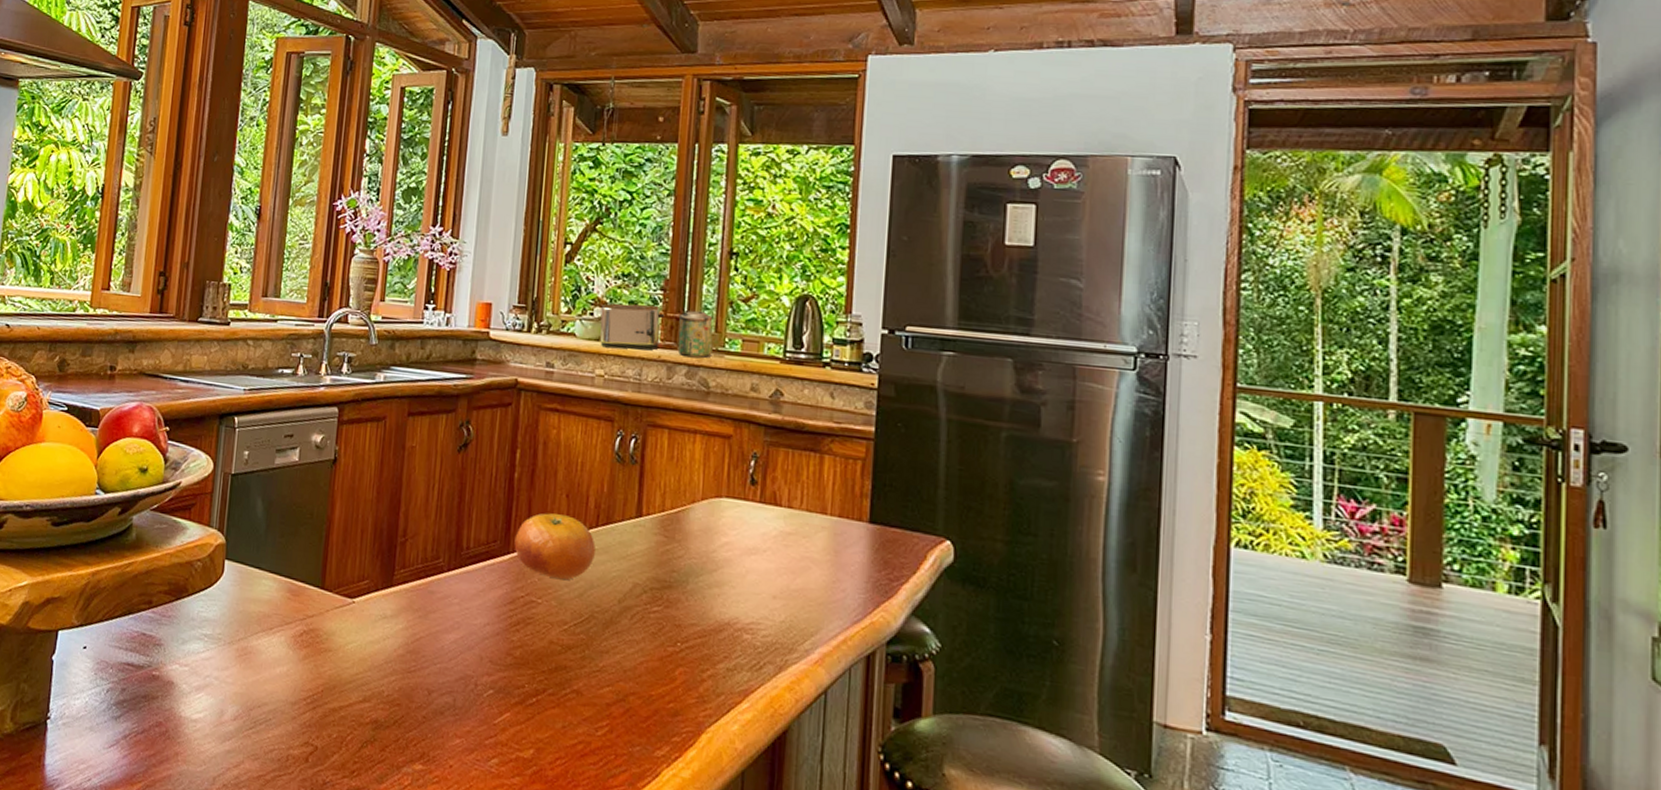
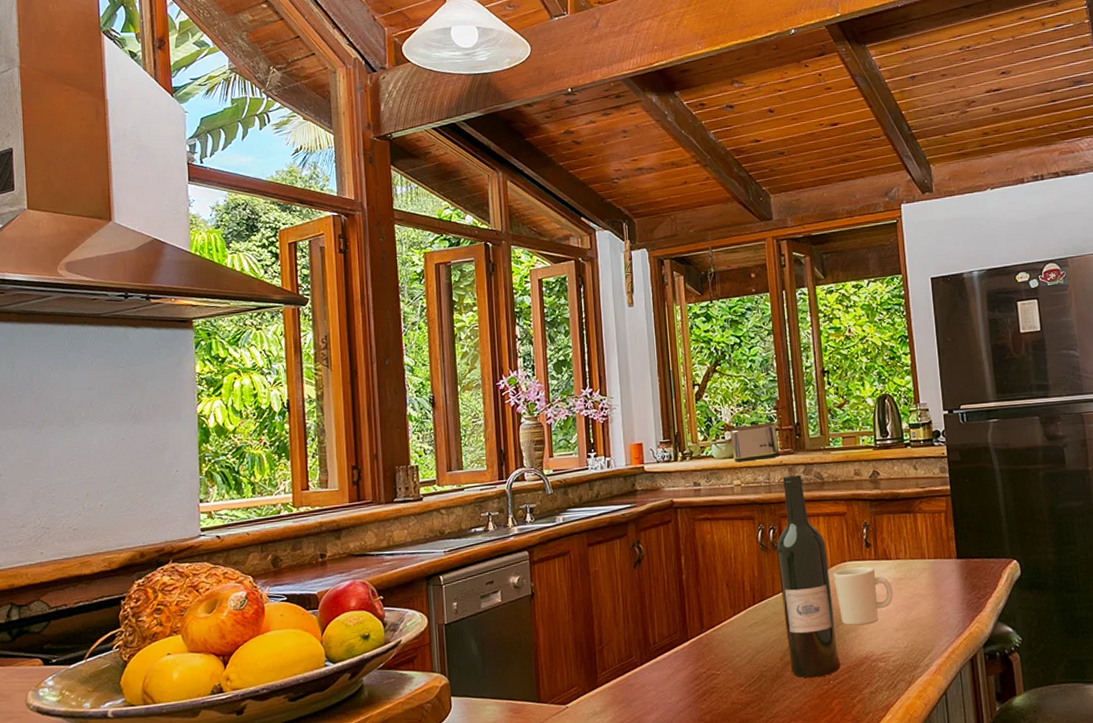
fruit: present [514,513,596,581] -> none [691,600,756,653]
wine bottle: none [629,375,699,635] -> present [776,474,841,678]
canister: present [677,310,713,358] -> none [791,420,821,459]
mug: none [702,505,777,583] -> present [833,567,893,626]

